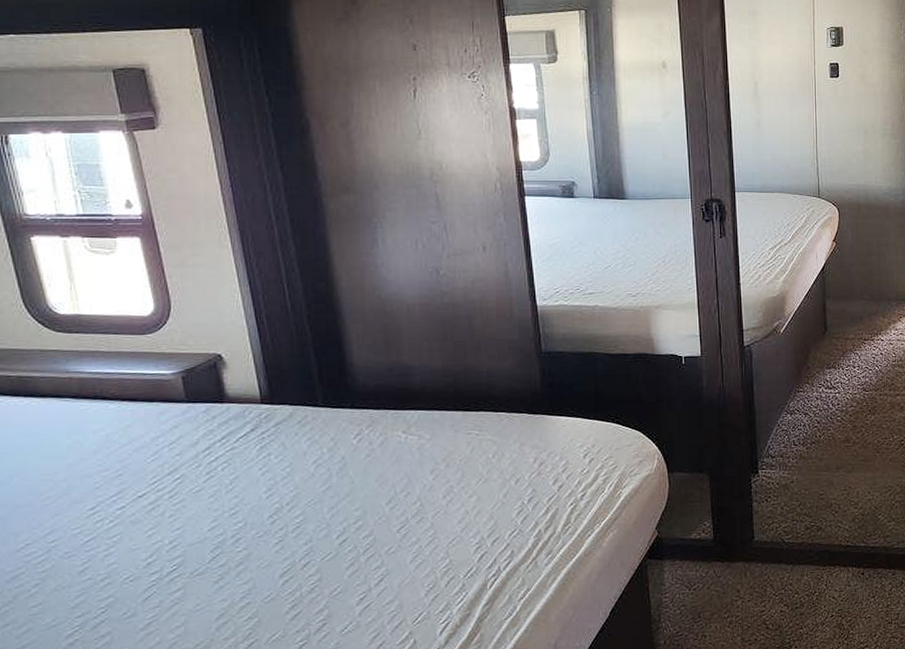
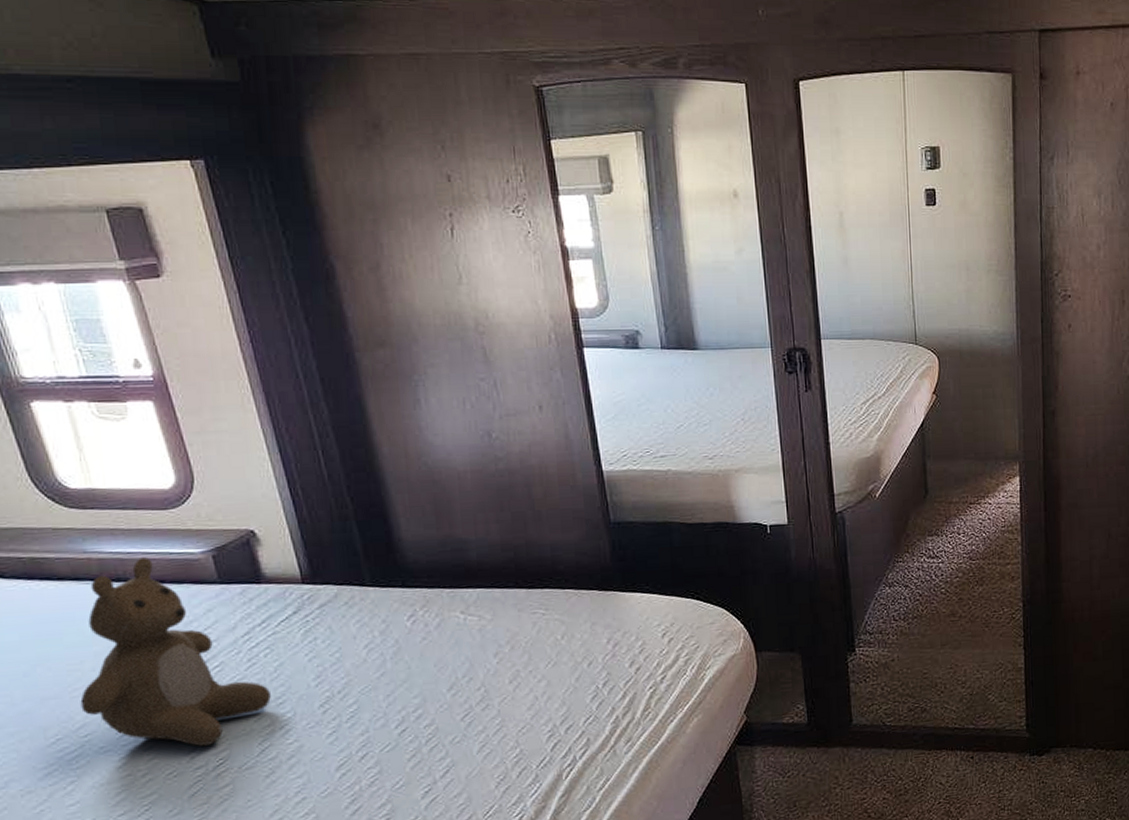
teddy bear: none [51,377,225,553] -> present [80,557,271,747]

